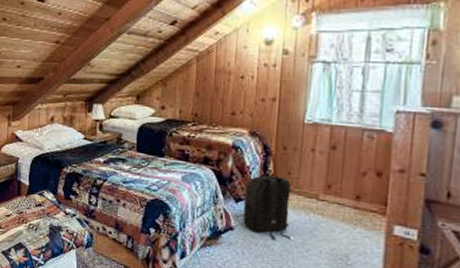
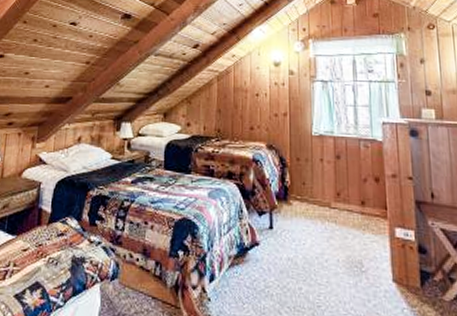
backpack: present [243,174,291,240] -> none [267,185,310,252]

